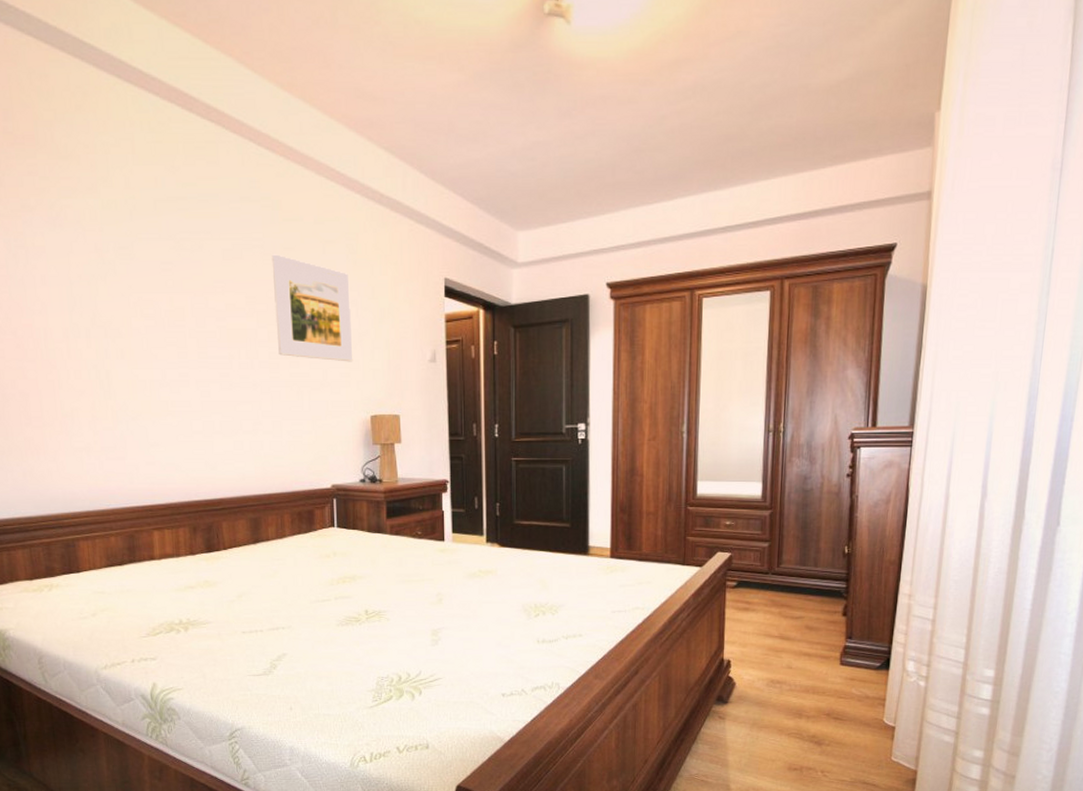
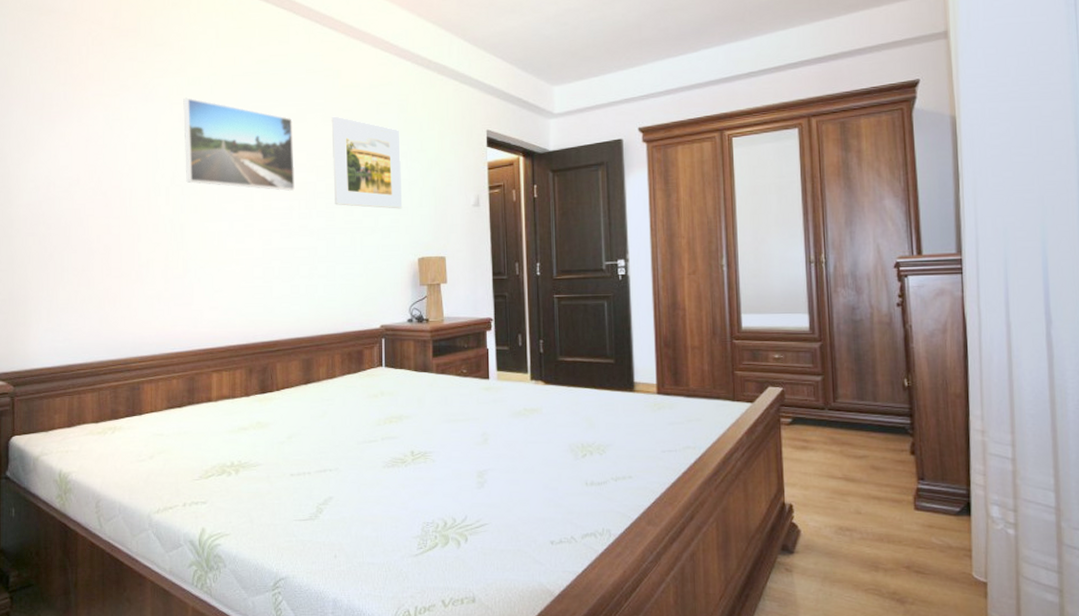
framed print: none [98,224,233,339] -> present [183,97,295,192]

